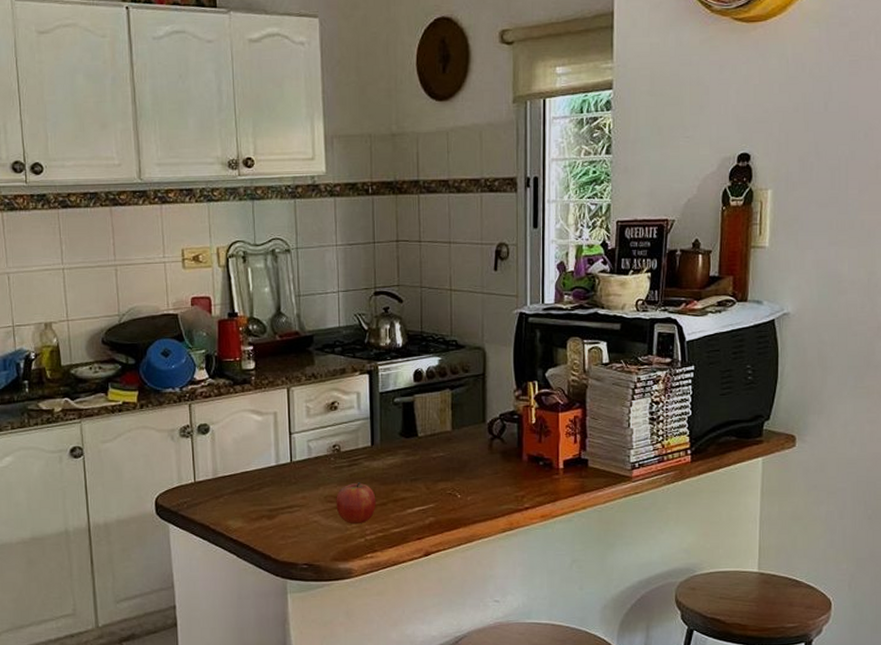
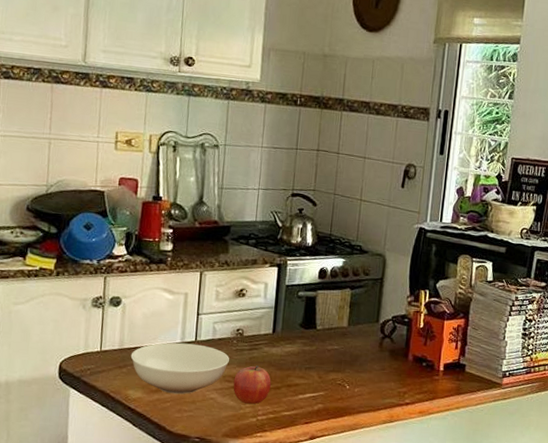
bowl: none [226,465,330,521] -> present [130,342,230,395]

